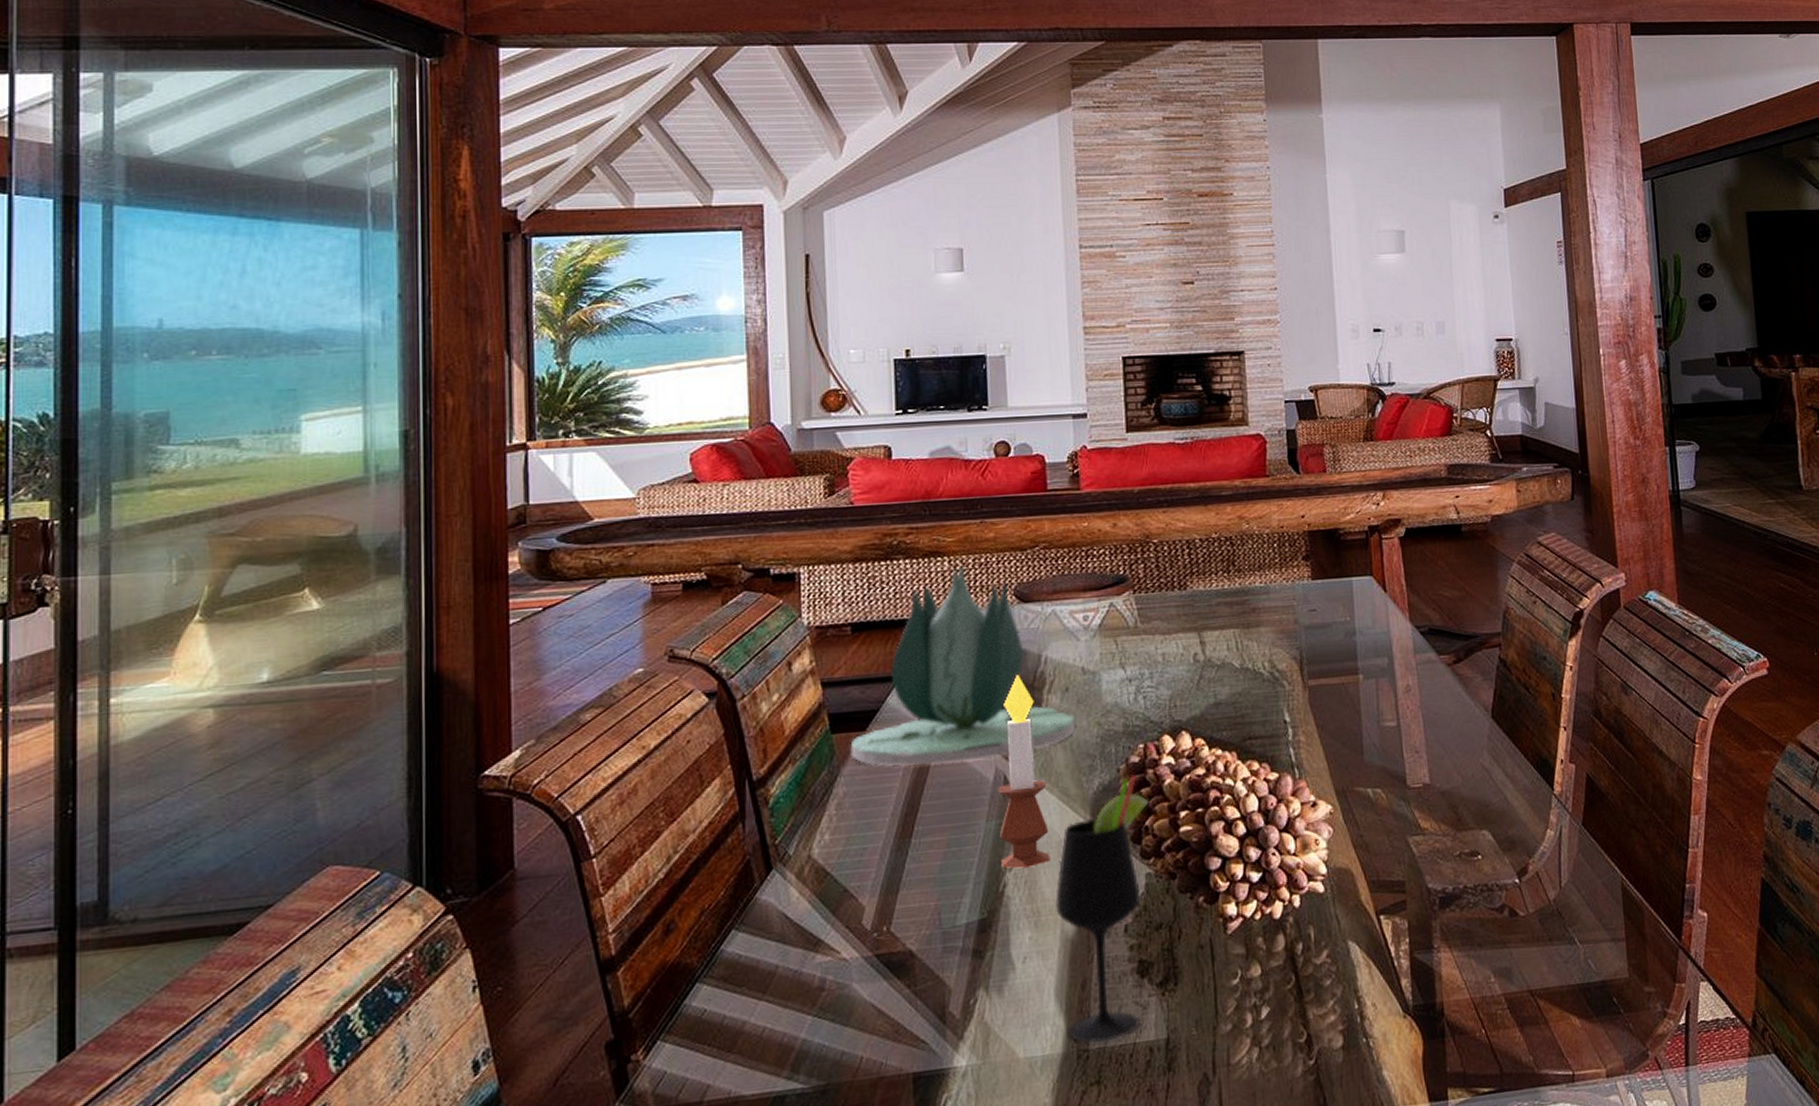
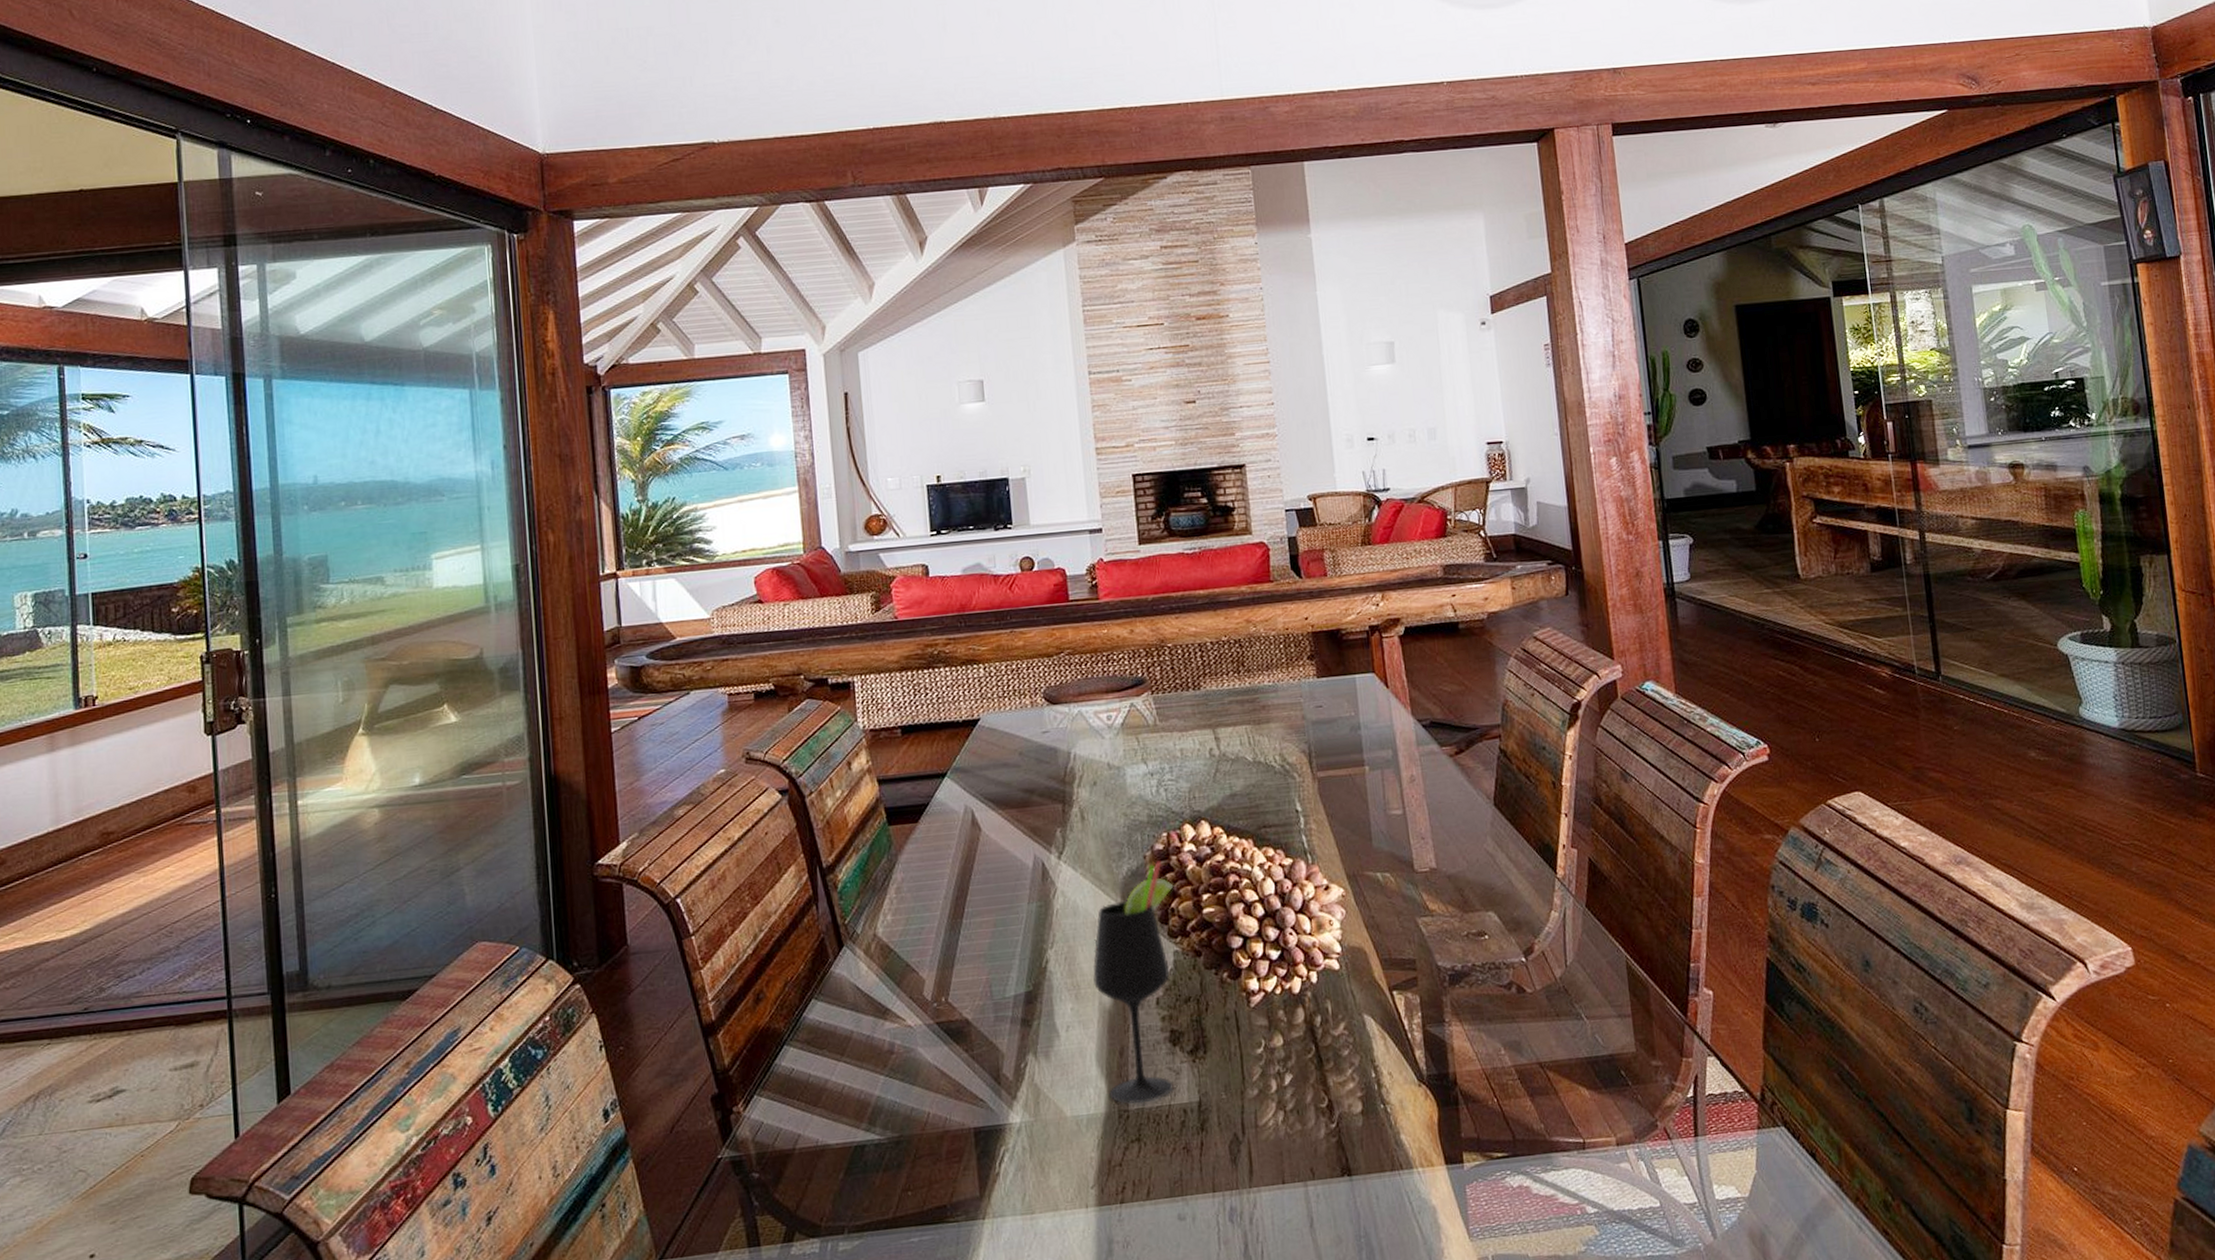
succulent plant: present [850,566,1075,766] -> none [905,672,1104,854]
candle: present [998,675,1049,869] -> none [1037,771,1086,946]

